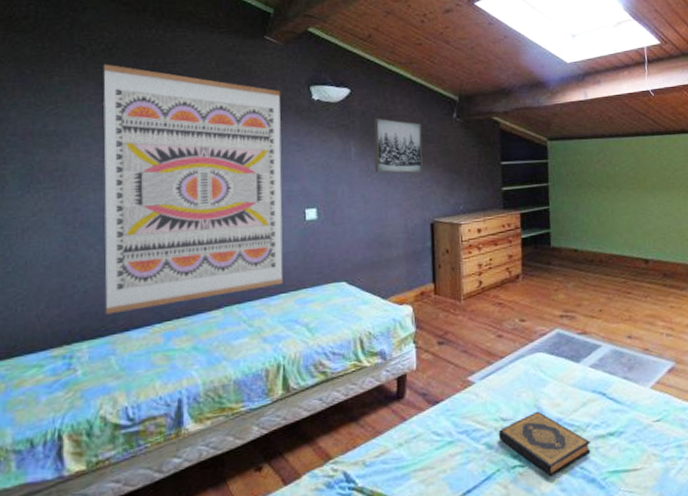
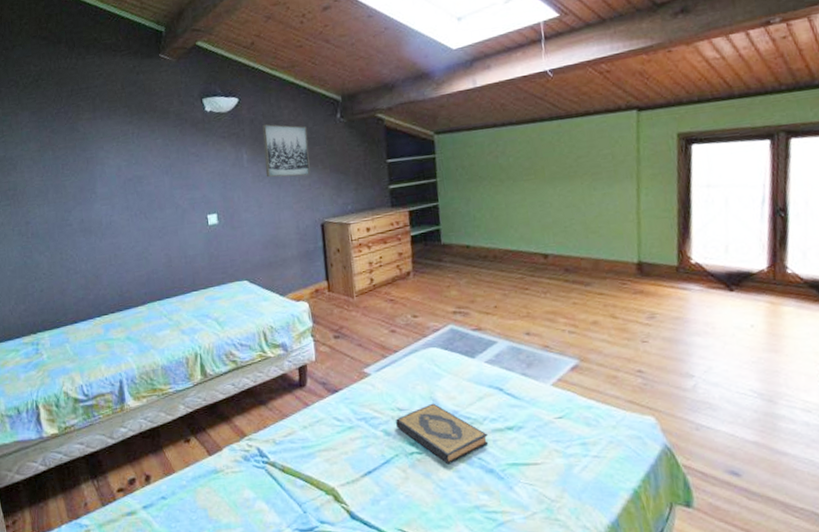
wall art: present [103,64,284,315] -> none [33,94,194,310]

